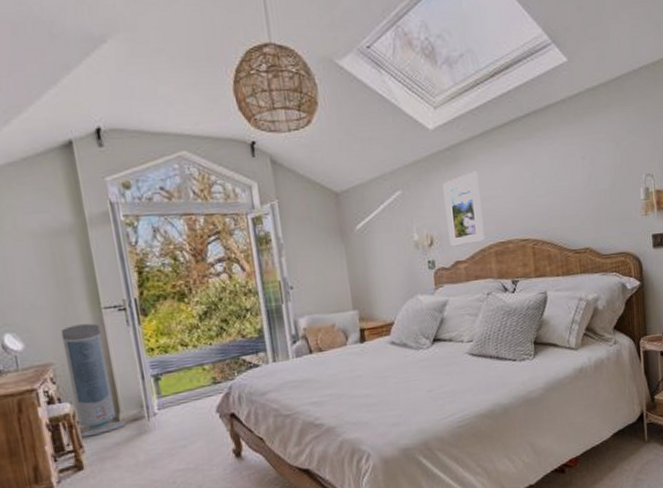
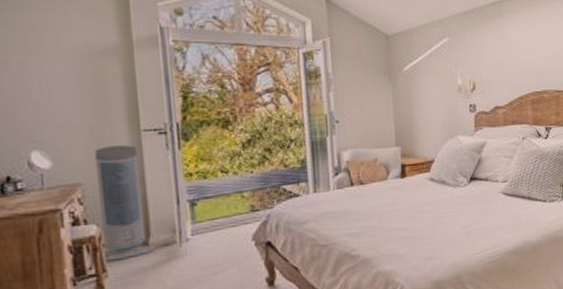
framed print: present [443,171,485,247] -> none [487,26,523,93]

